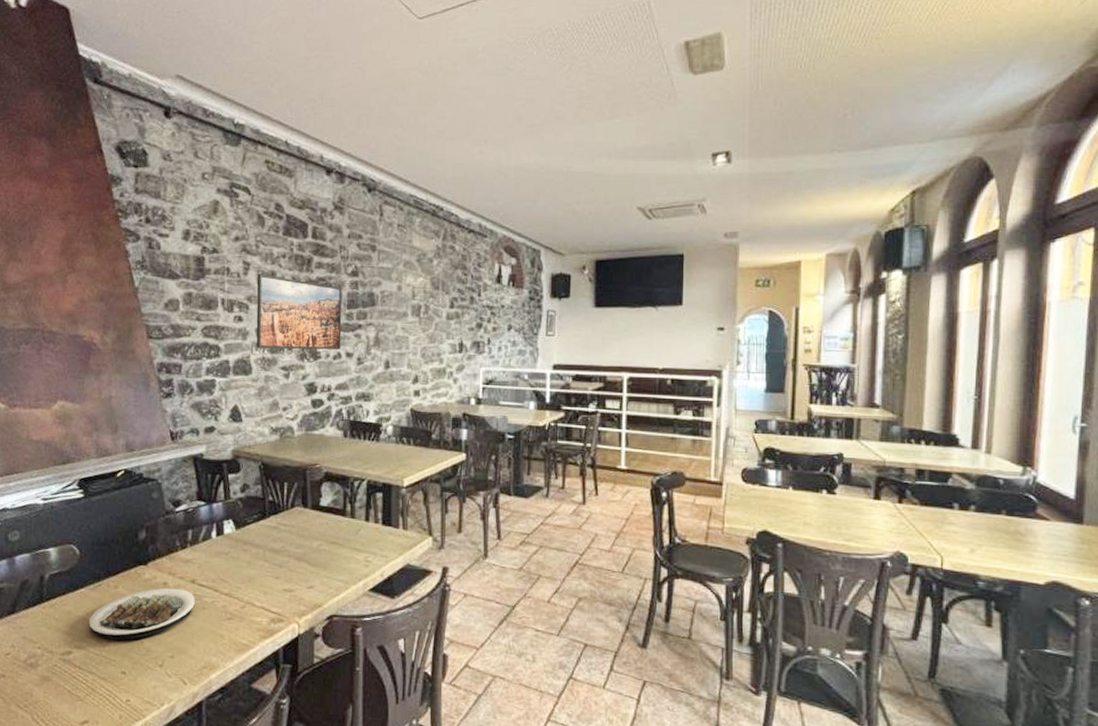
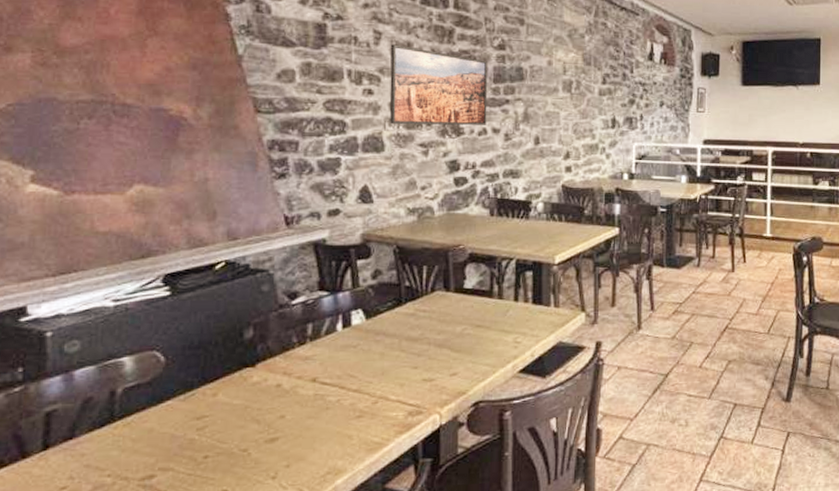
plate: present [88,587,195,640] -> none [177,389,317,455]

